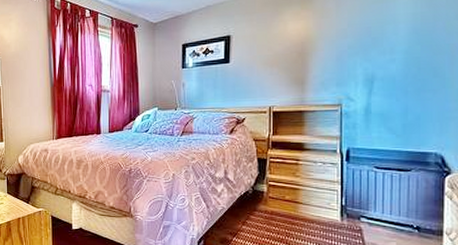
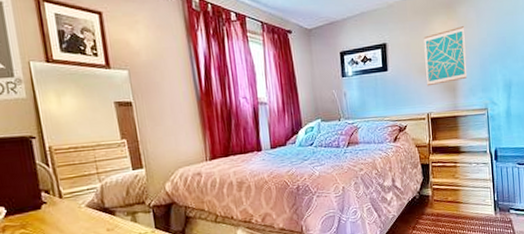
wall art: none [271,16,321,79] -> present [423,26,468,87]

